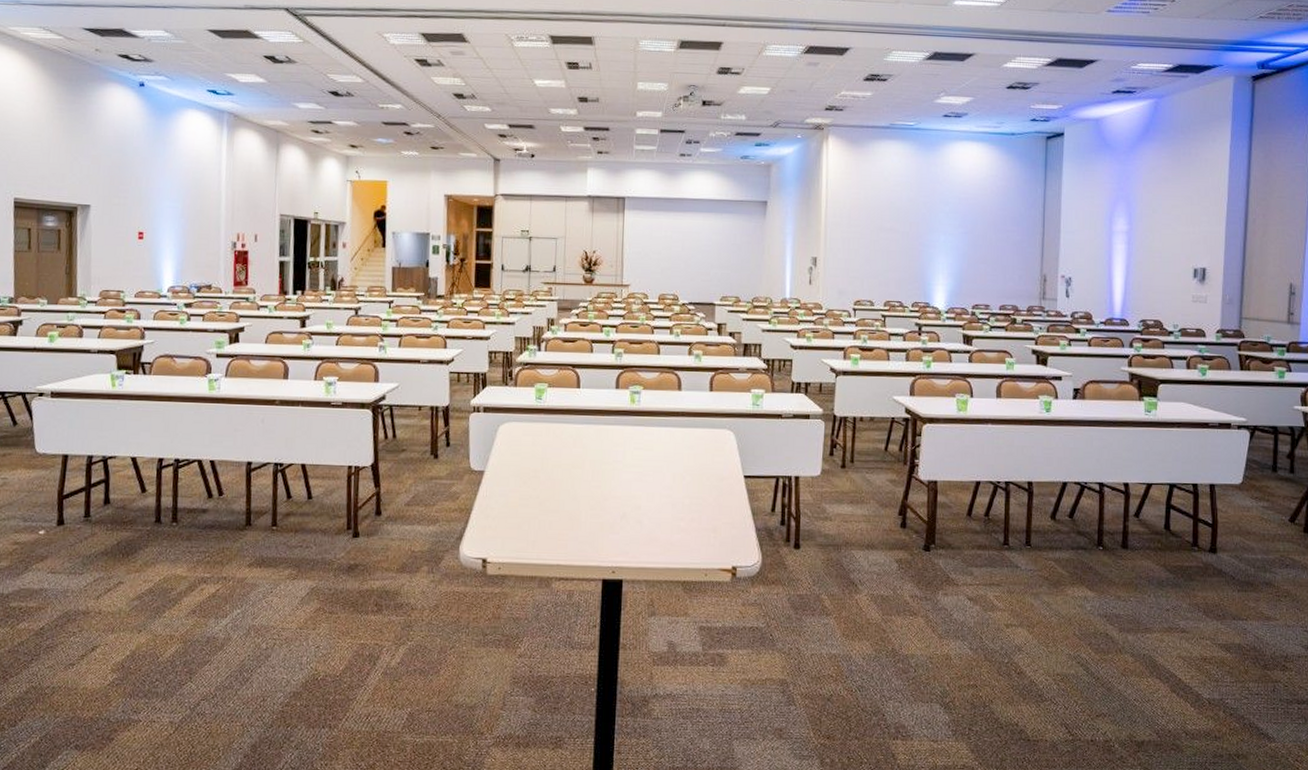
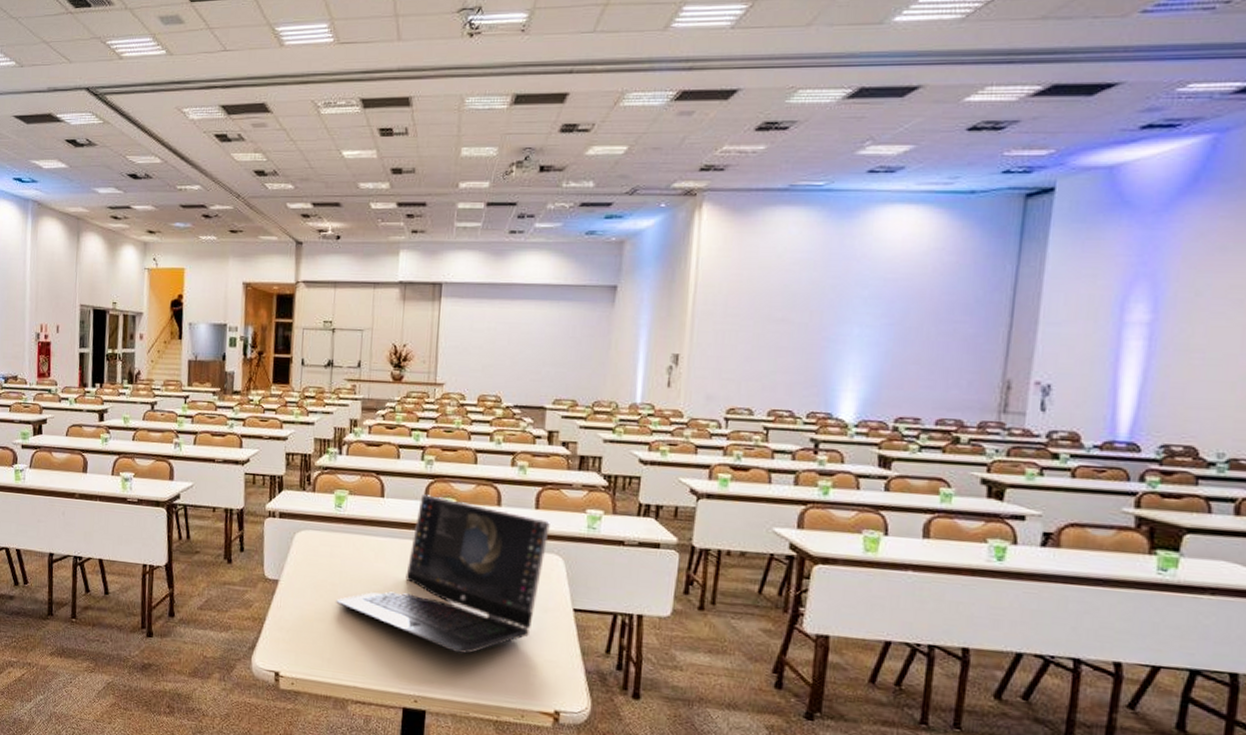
laptop: none [539,384,722,525] -> present [336,494,550,654]

